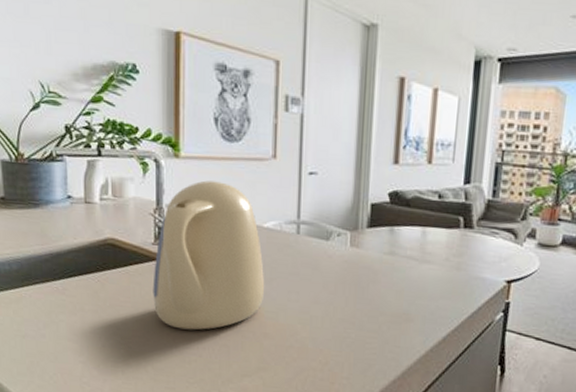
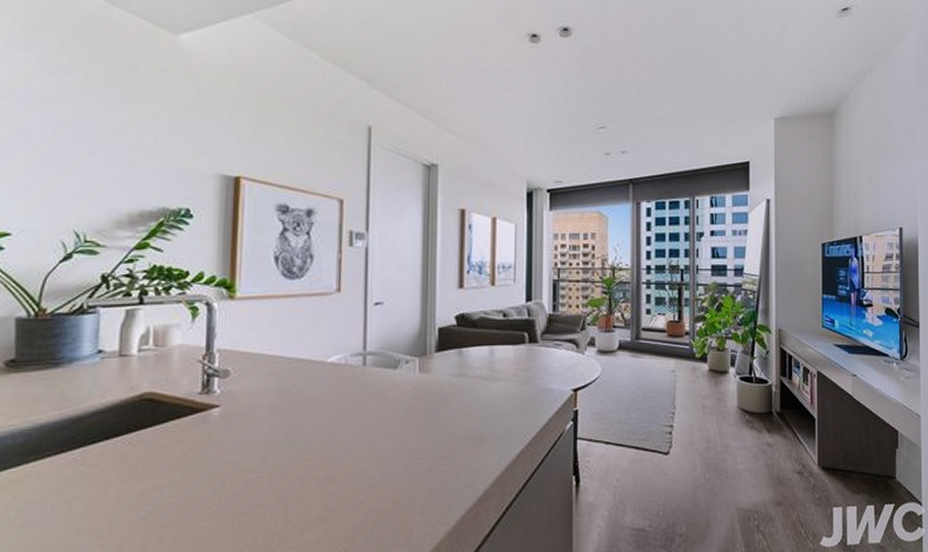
kettle: present [153,180,265,331] -> none [197,320,329,487]

